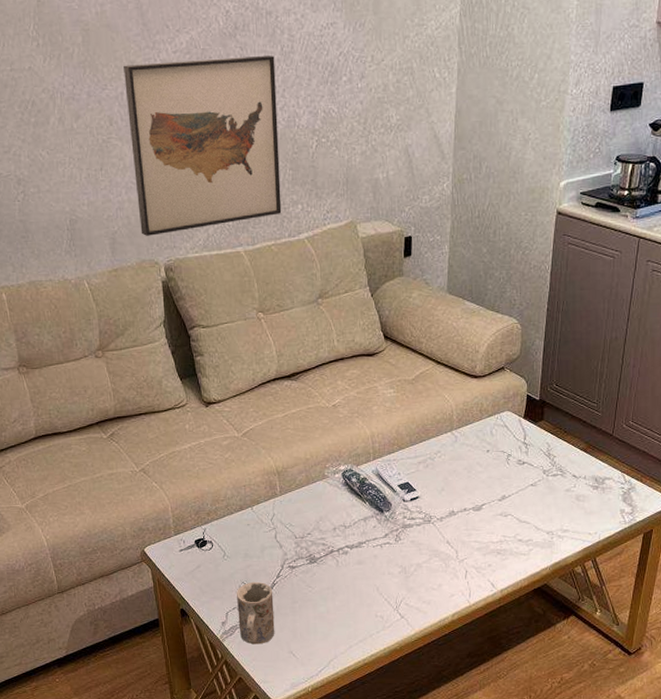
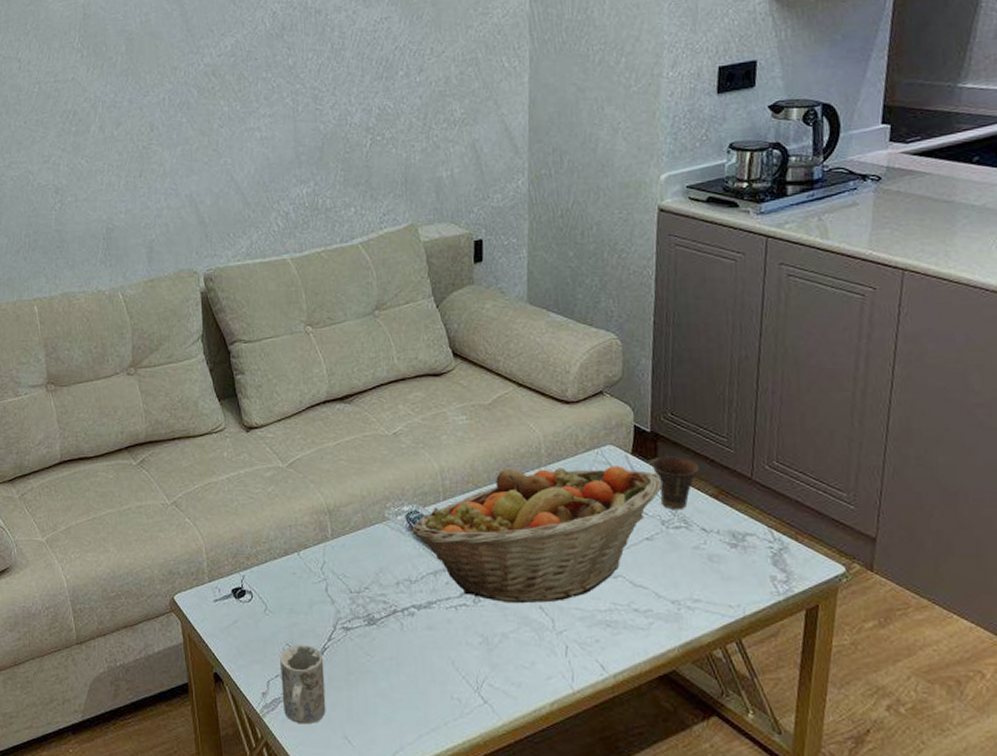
wall art: present [123,56,282,236] -> none [166,54,333,244]
fruit basket: none [347,428,546,540] -> present [412,466,662,604]
cup: none [539,419,575,461] -> present [652,456,700,509]

